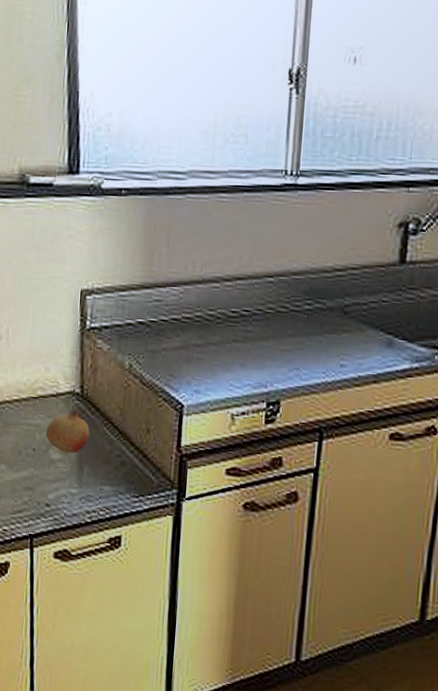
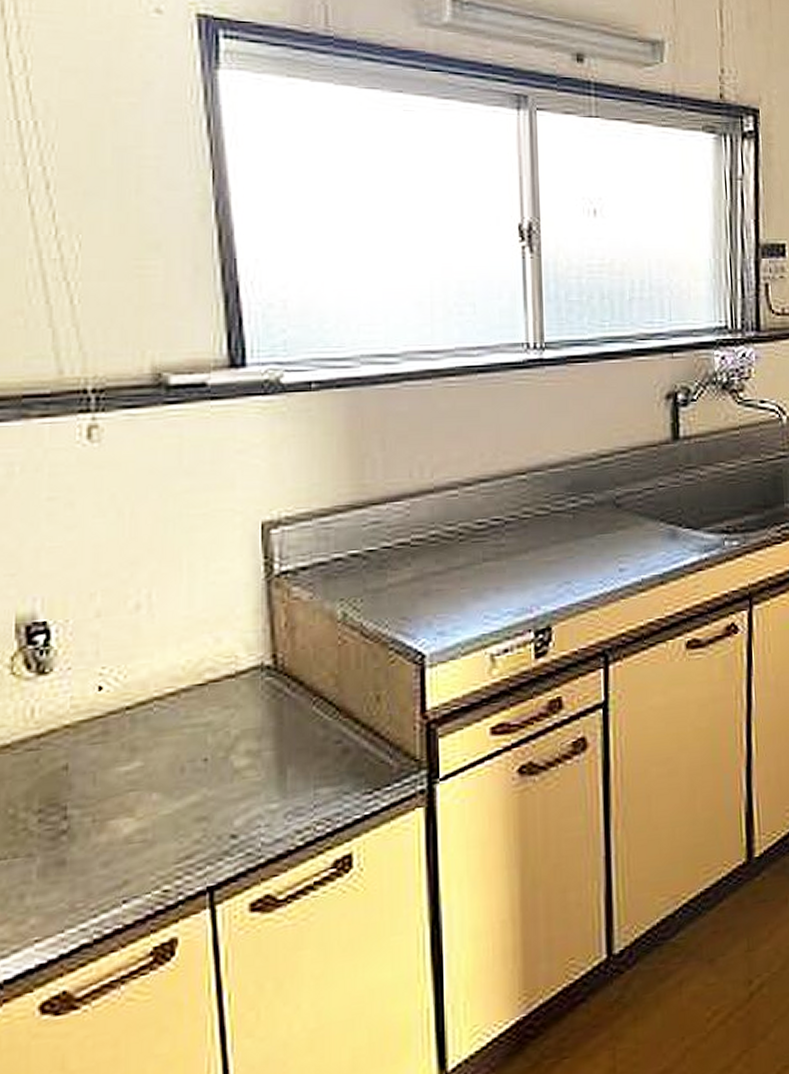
fruit: present [46,409,90,453] -> none [223,689,291,754]

